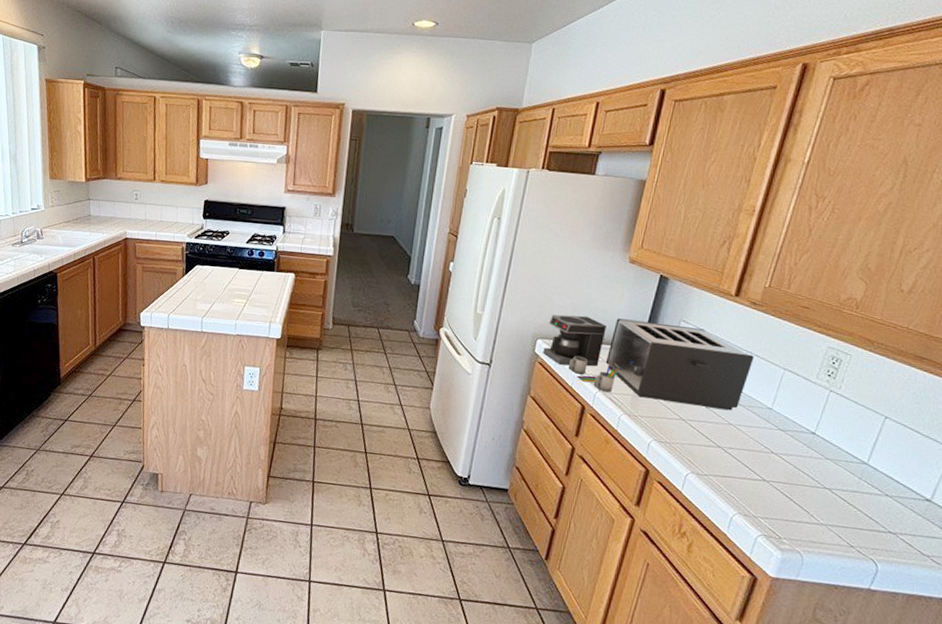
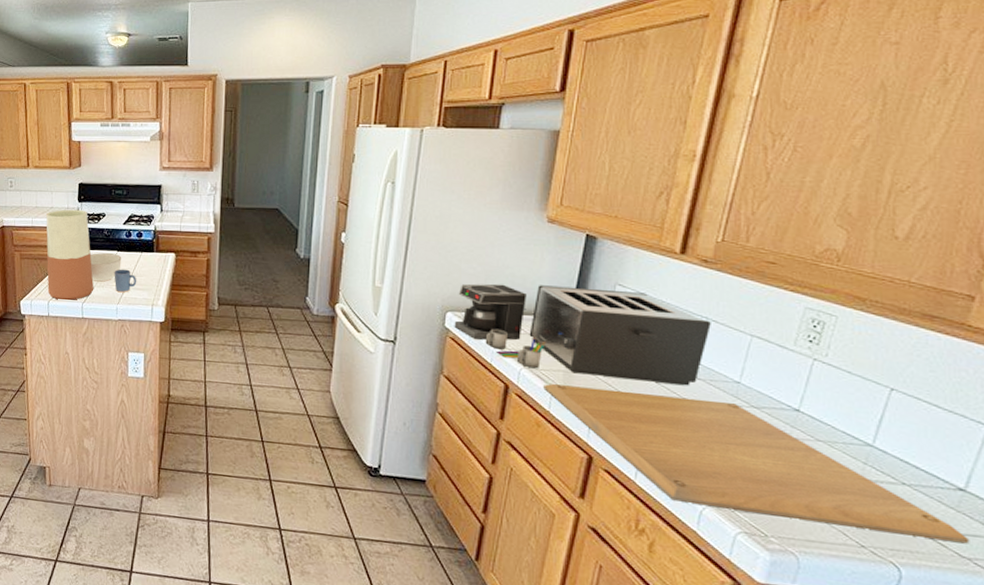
vase: none [168,225,215,315] -> present [46,209,94,301]
bowl: none [212,269,243,299] -> present [90,253,122,283]
mug: none [234,286,257,309] -> present [114,269,137,293]
chopping board: none [614,406,930,544] -> present [543,384,970,544]

